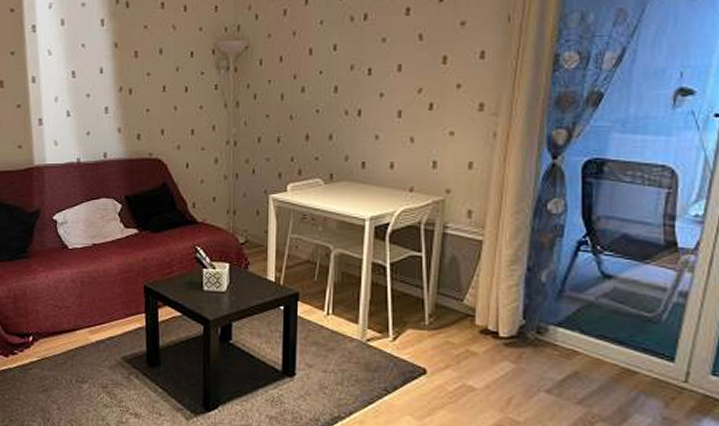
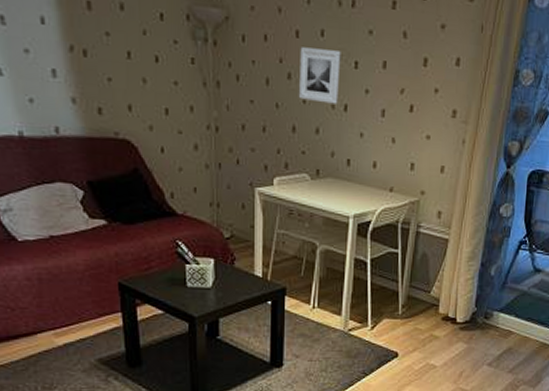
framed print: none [311,61,354,111] -> present [298,47,341,104]

